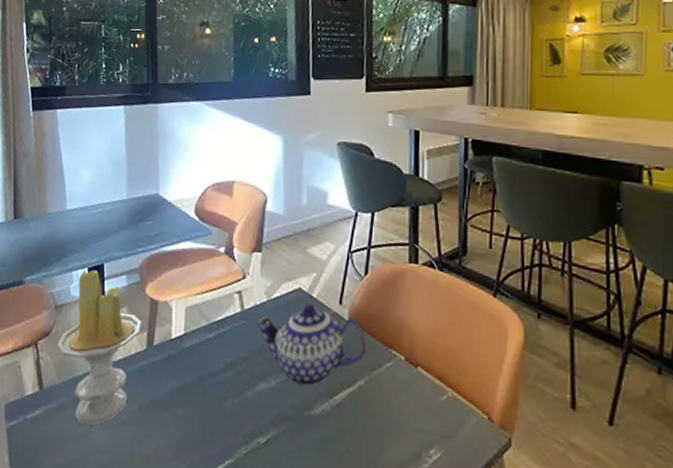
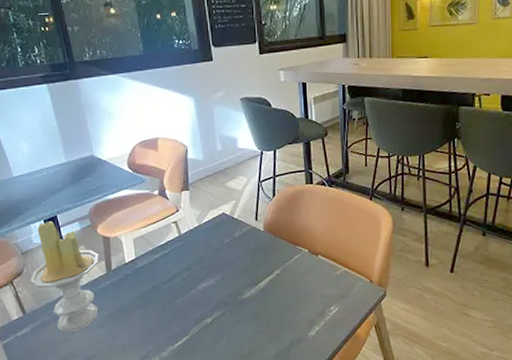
teapot: present [258,303,367,387] -> none [193,223,280,280]

